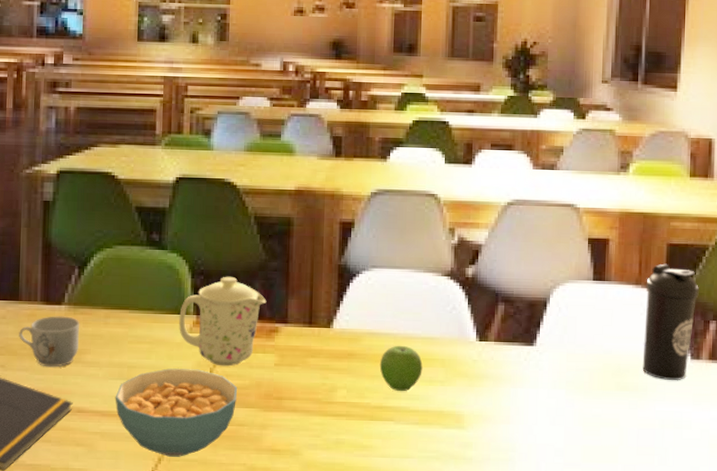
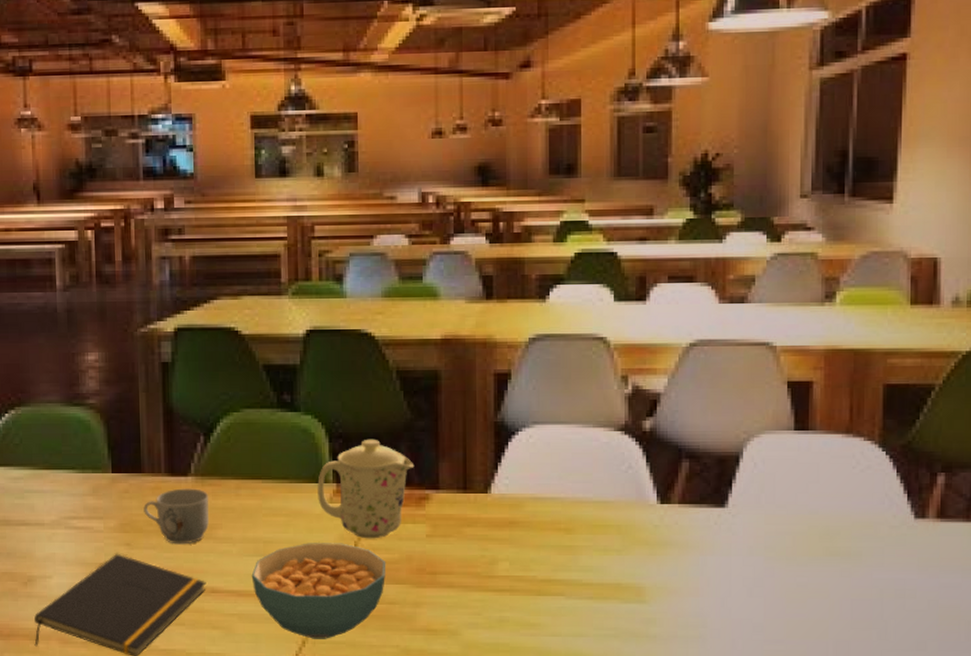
fruit: present [379,345,423,392] -> none [545,510,596,563]
water bottle: present [642,264,699,381] -> none [856,409,924,544]

